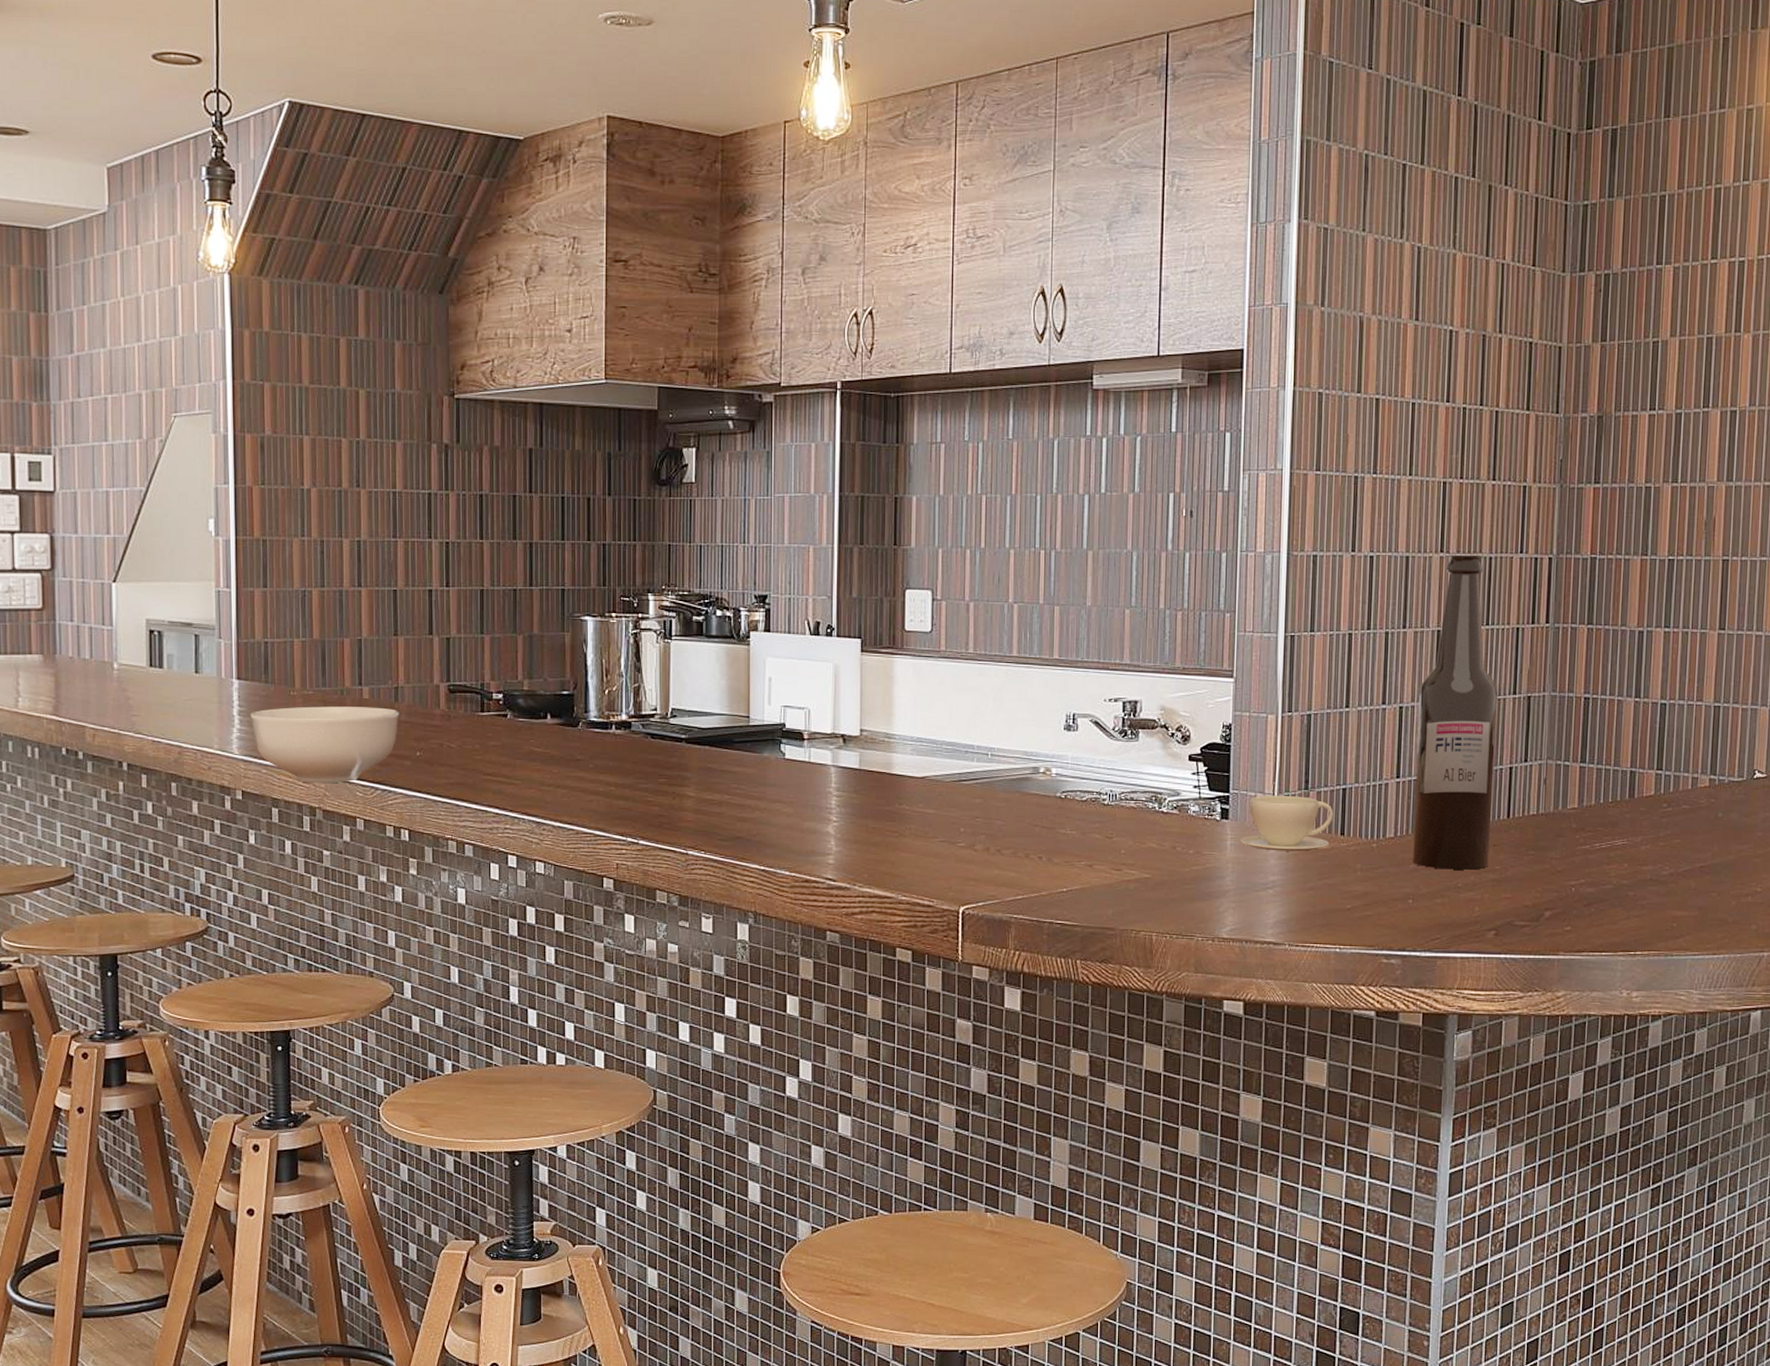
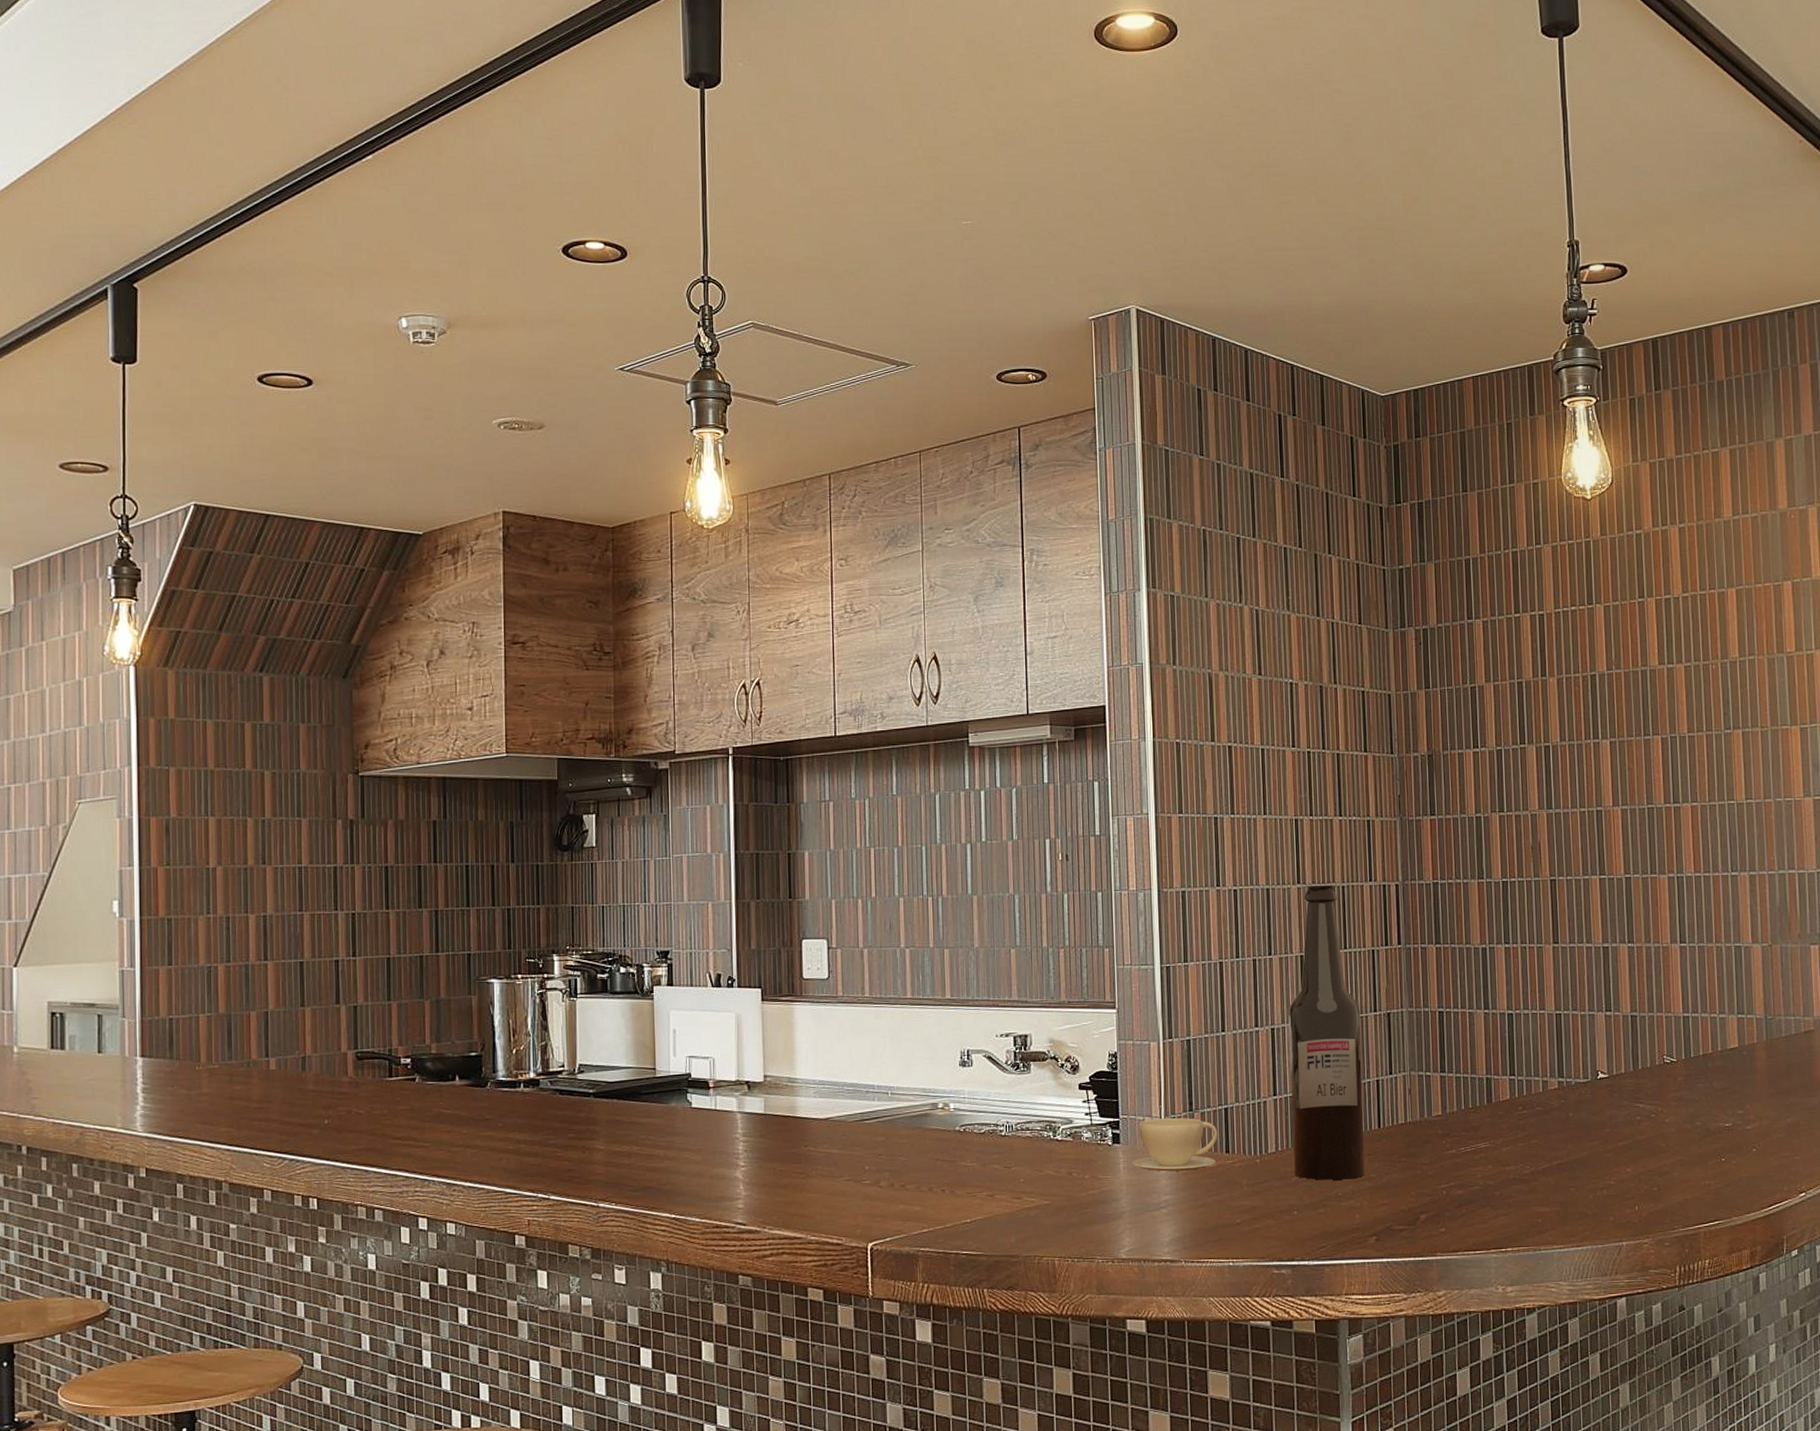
bowl: present [250,706,399,784] -> none [154,1077,307,1157]

